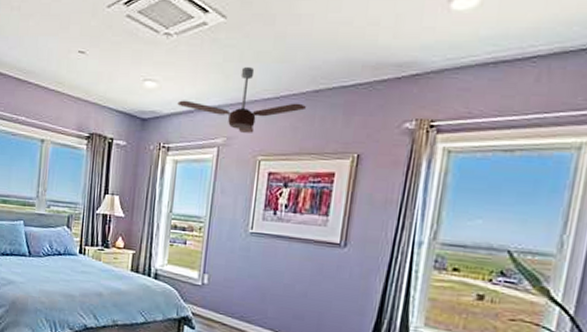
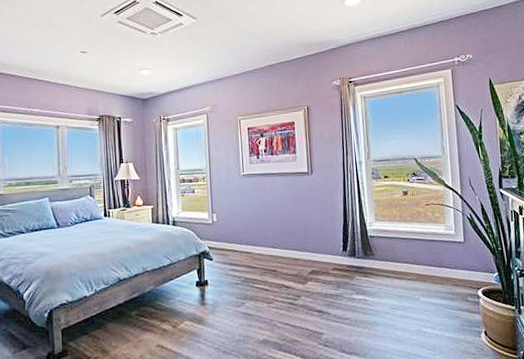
ceiling fan: present [177,67,306,133] -> none [169,53,265,101]

